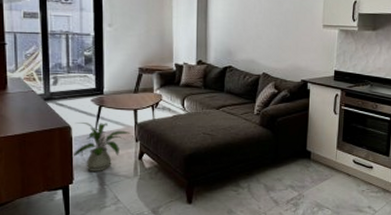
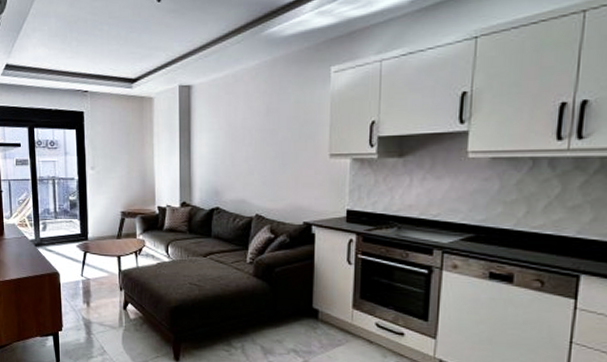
house plant: present [71,122,131,171] -> none [60,269,115,320]

